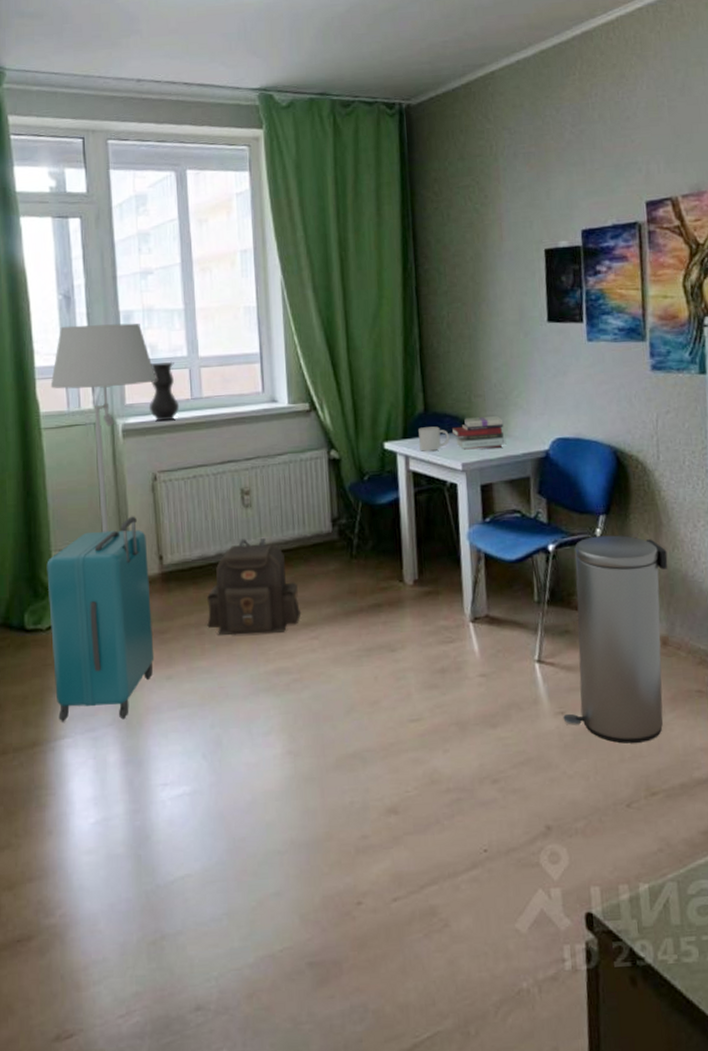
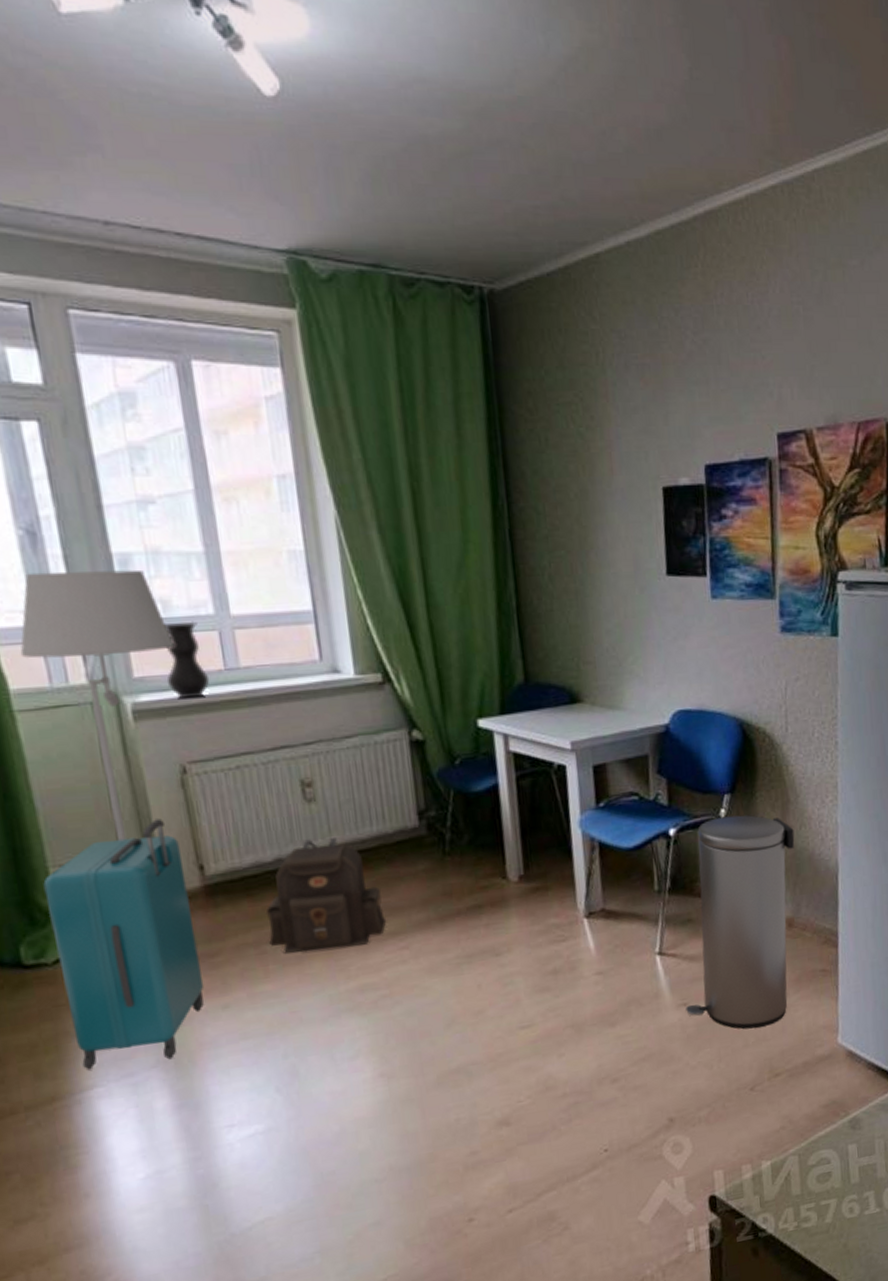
mug: present [418,426,450,451] -> none [518,699,556,729]
books: present [451,416,507,450] -> none [557,686,622,726]

